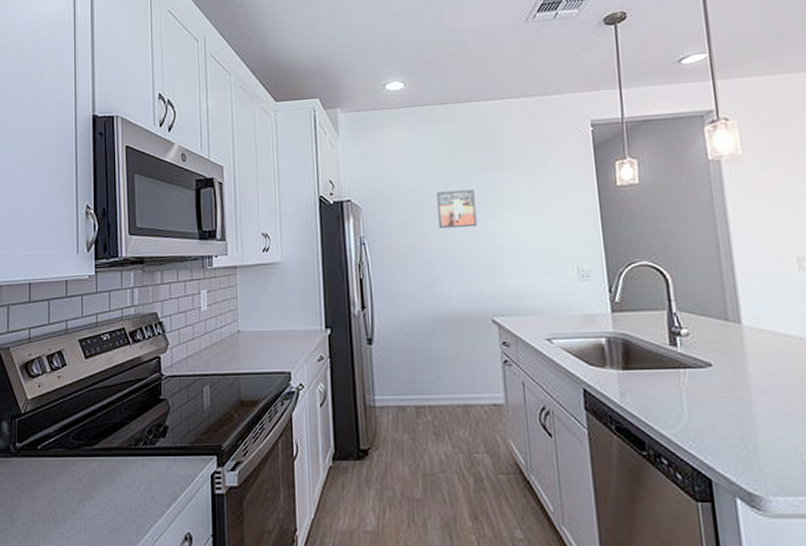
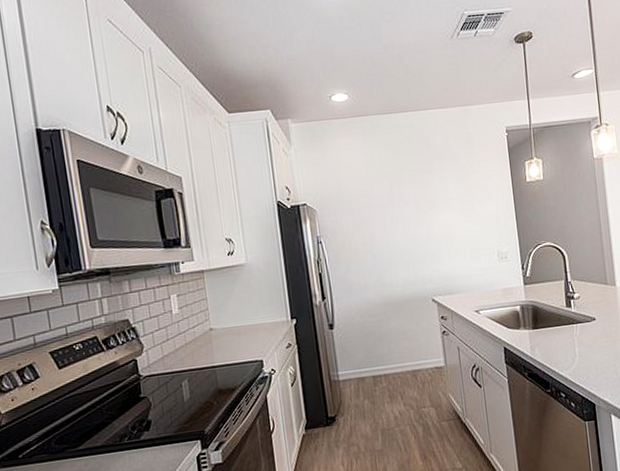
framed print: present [436,189,477,228] -> none [381,190,417,225]

